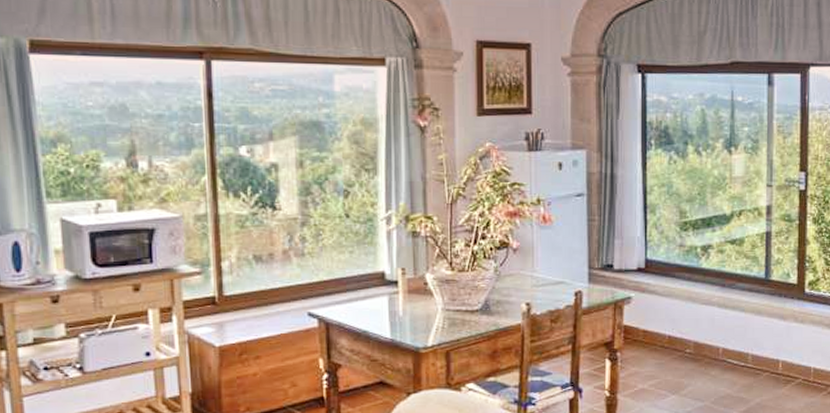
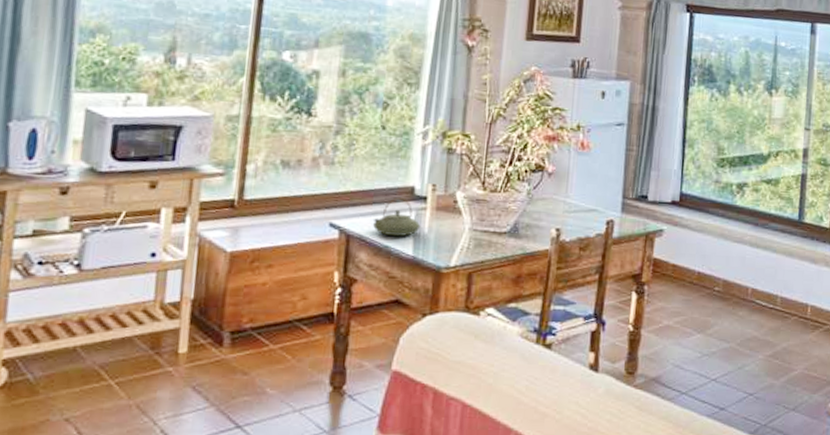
teapot: none [348,283,395,322] -> present [372,197,421,237]

